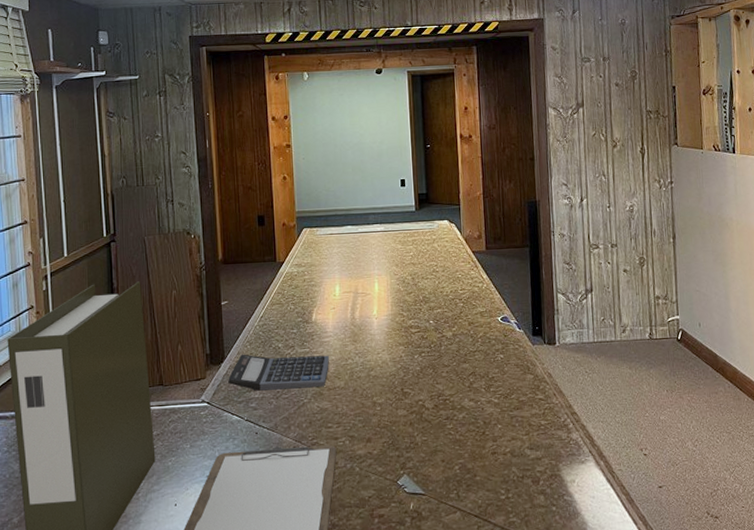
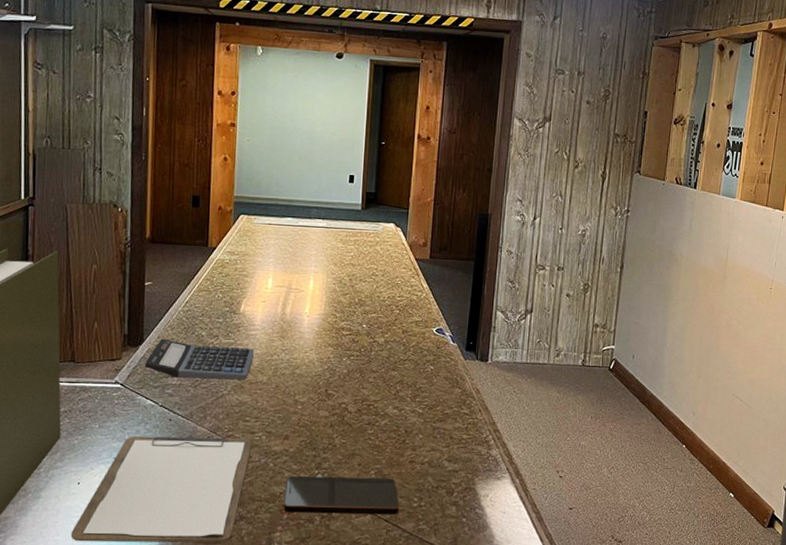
phone: none [373,472,487,517] -> present [283,476,399,515]

